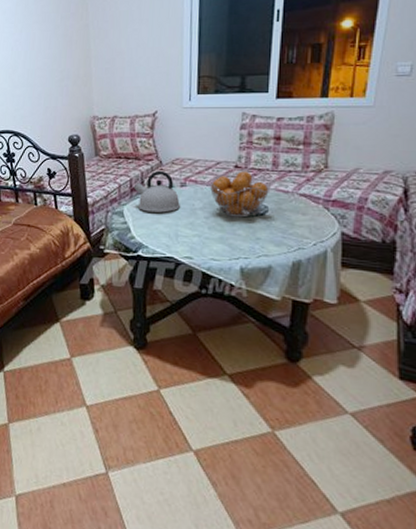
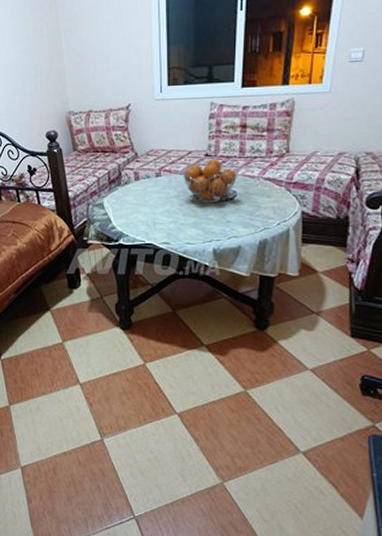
kettle: present [134,170,180,213] -> none [113,162,156,203]

